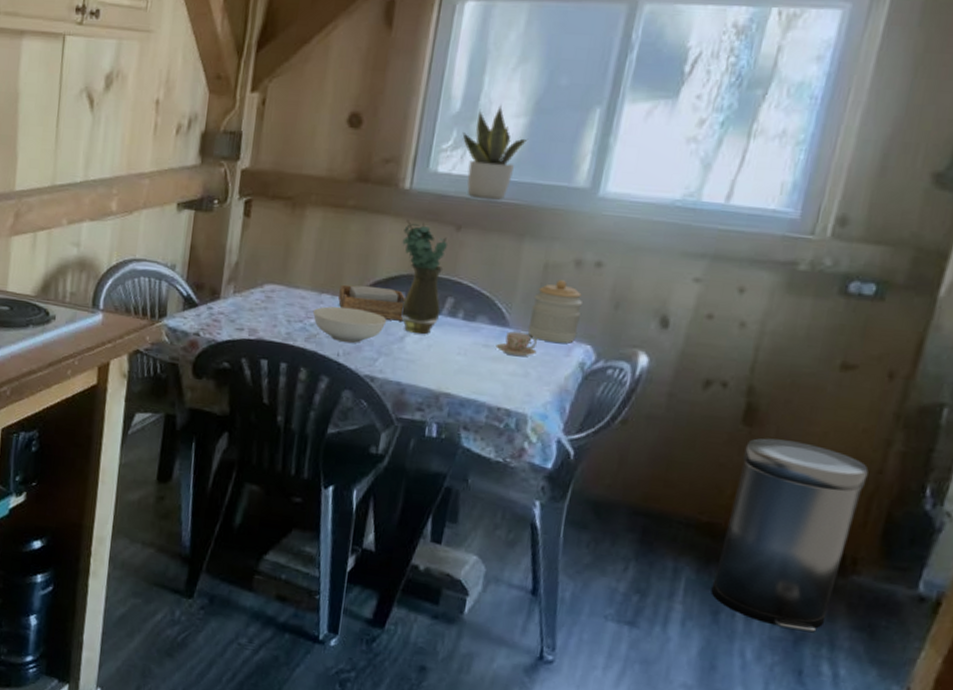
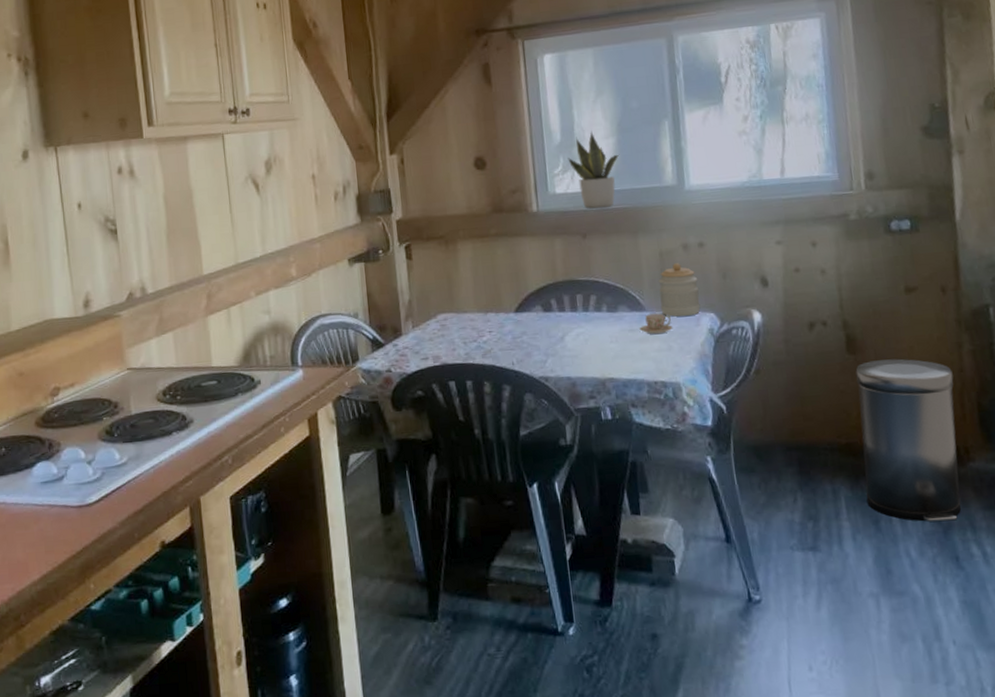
bowl: present [312,306,387,343] -> none [483,320,547,352]
napkin holder: present [338,284,405,321] -> none [501,297,560,325]
vase: present [400,219,447,334] -> none [541,237,588,332]

